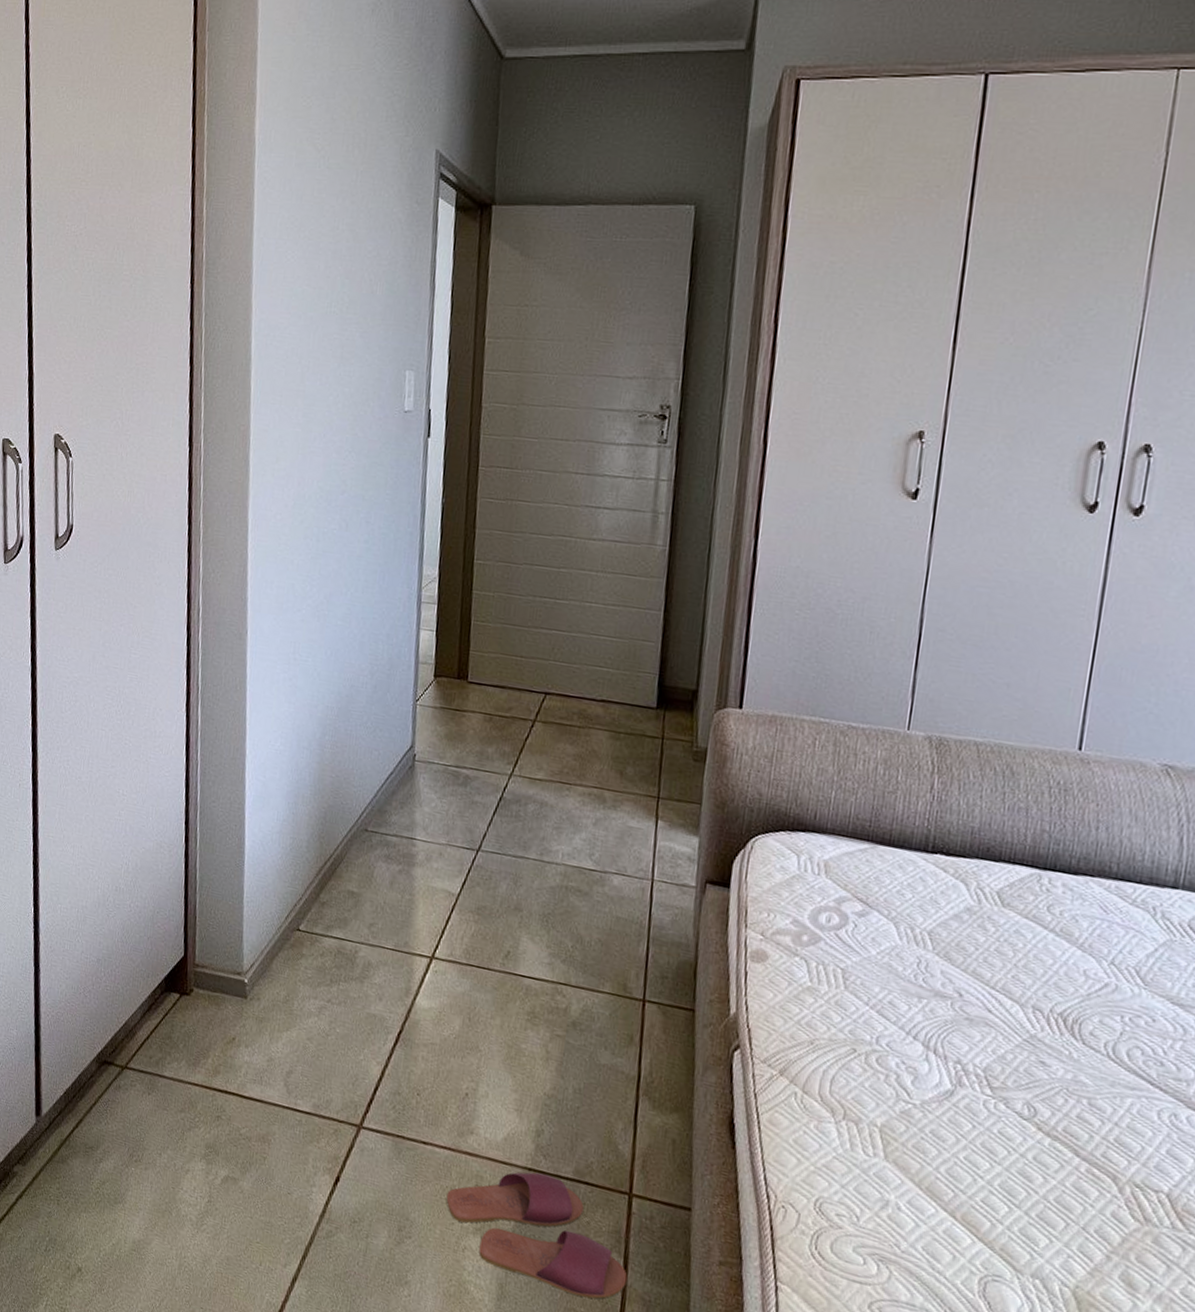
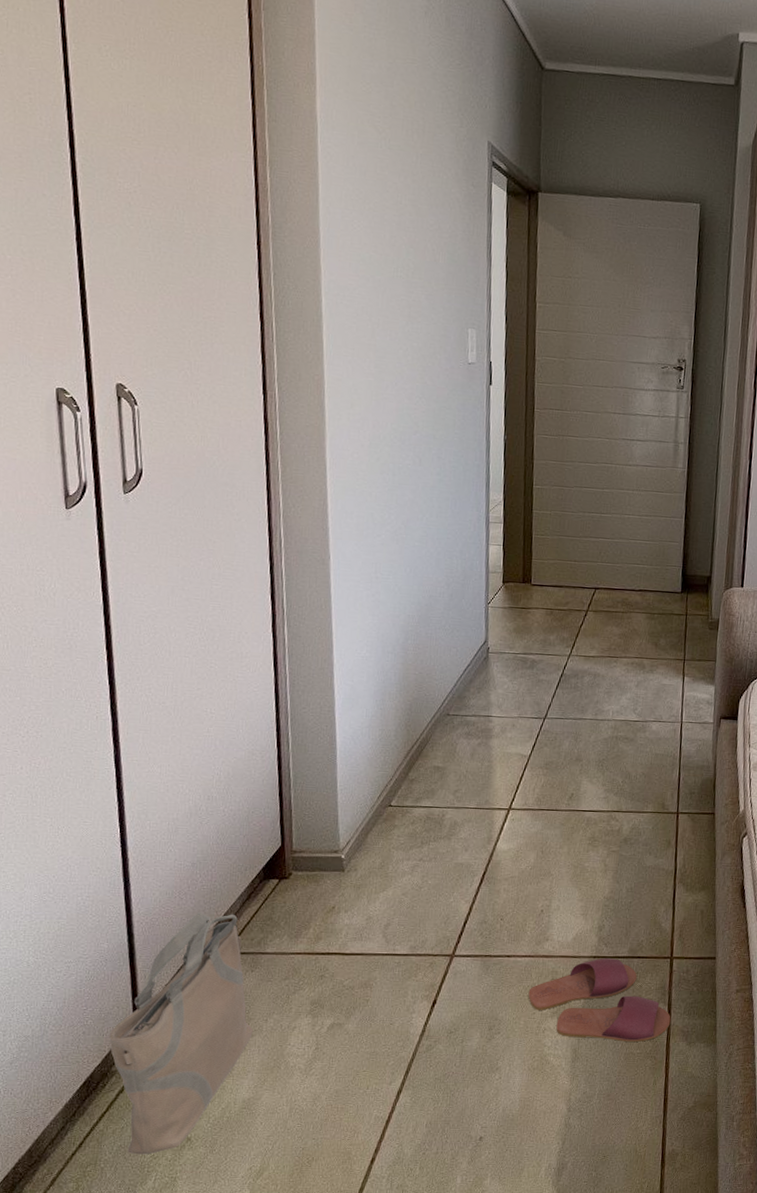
tote bag: none [12,1014,147,1276] -> present [109,911,253,1155]

